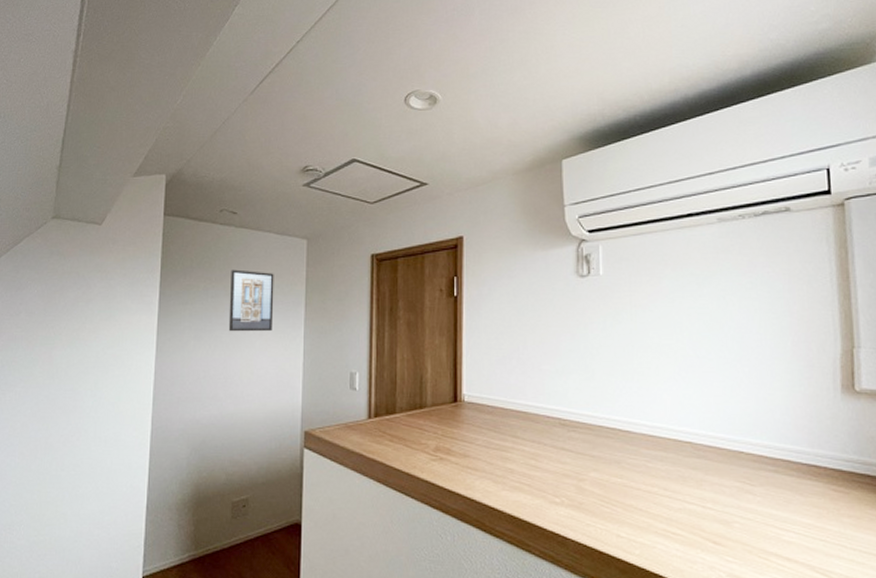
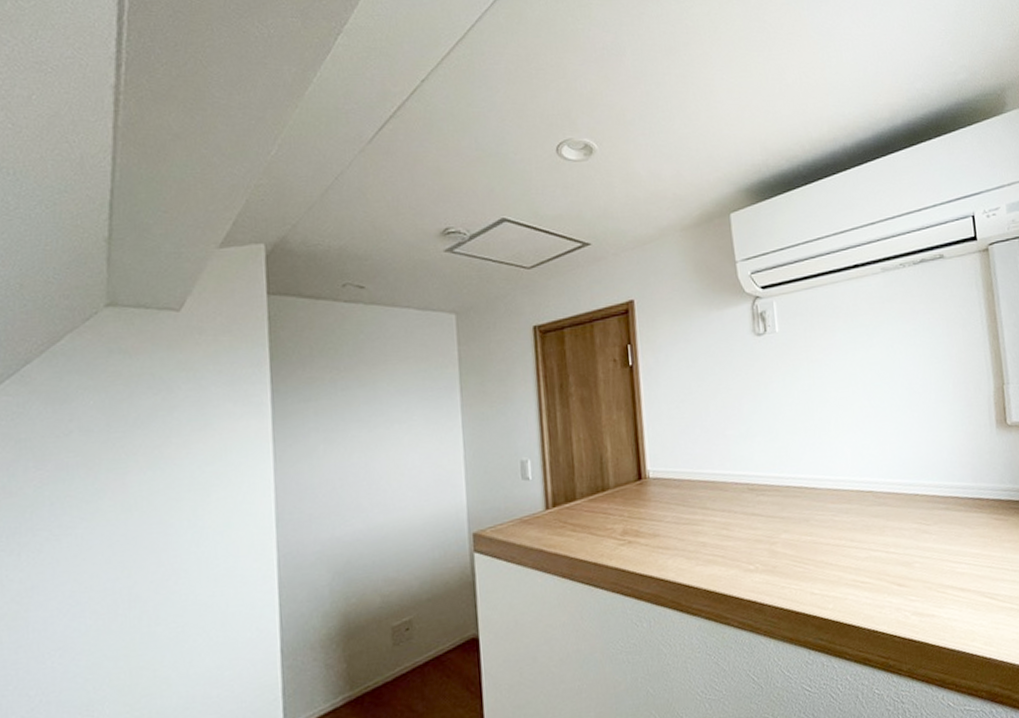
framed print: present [228,269,274,332] -> none [364,354,423,429]

